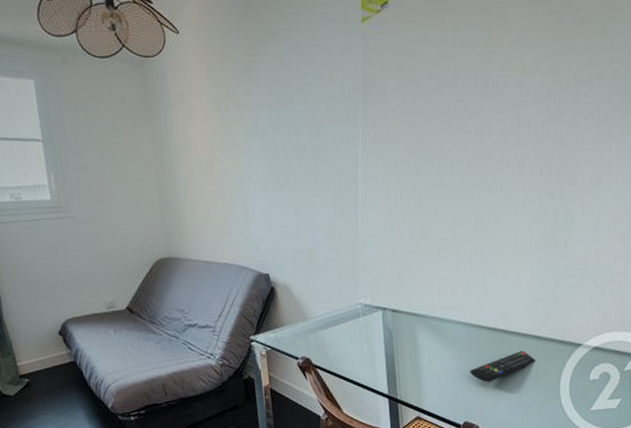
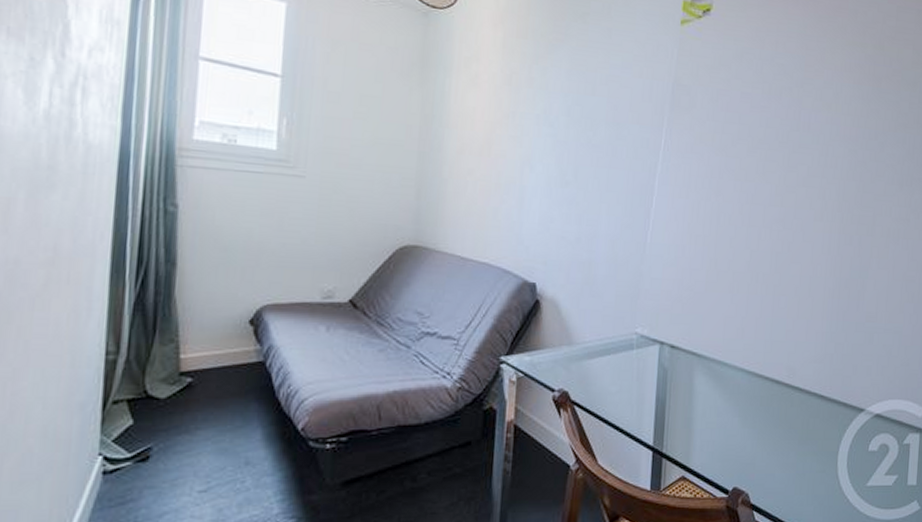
remote control: present [470,351,536,383] -> none [746,410,817,443]

